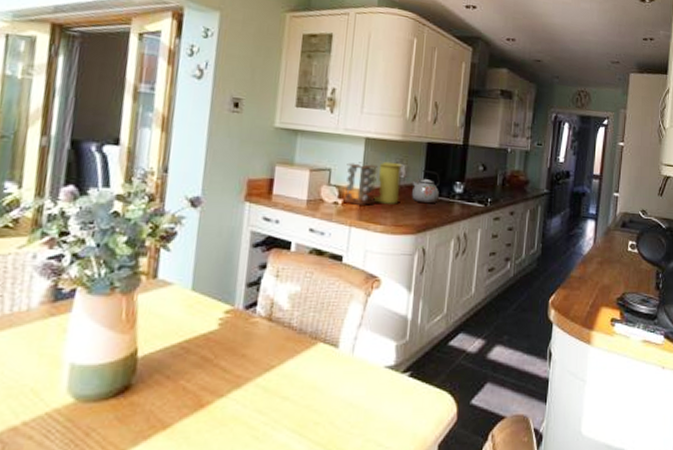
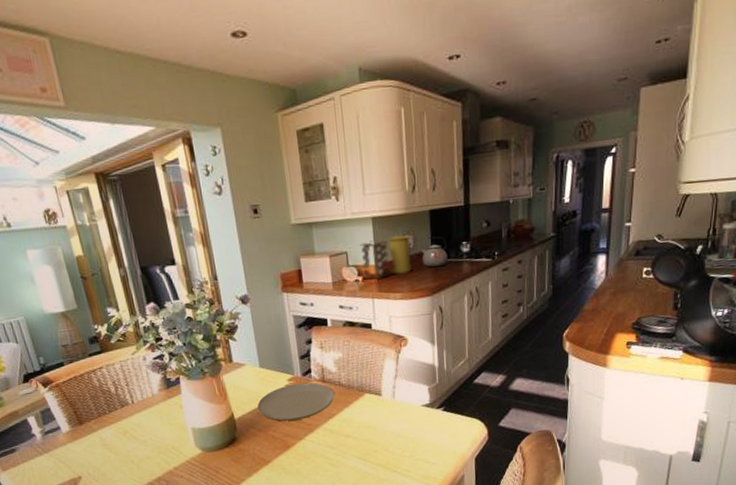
plate: none [173,318,280,368] -> present [257,382,335,421]

